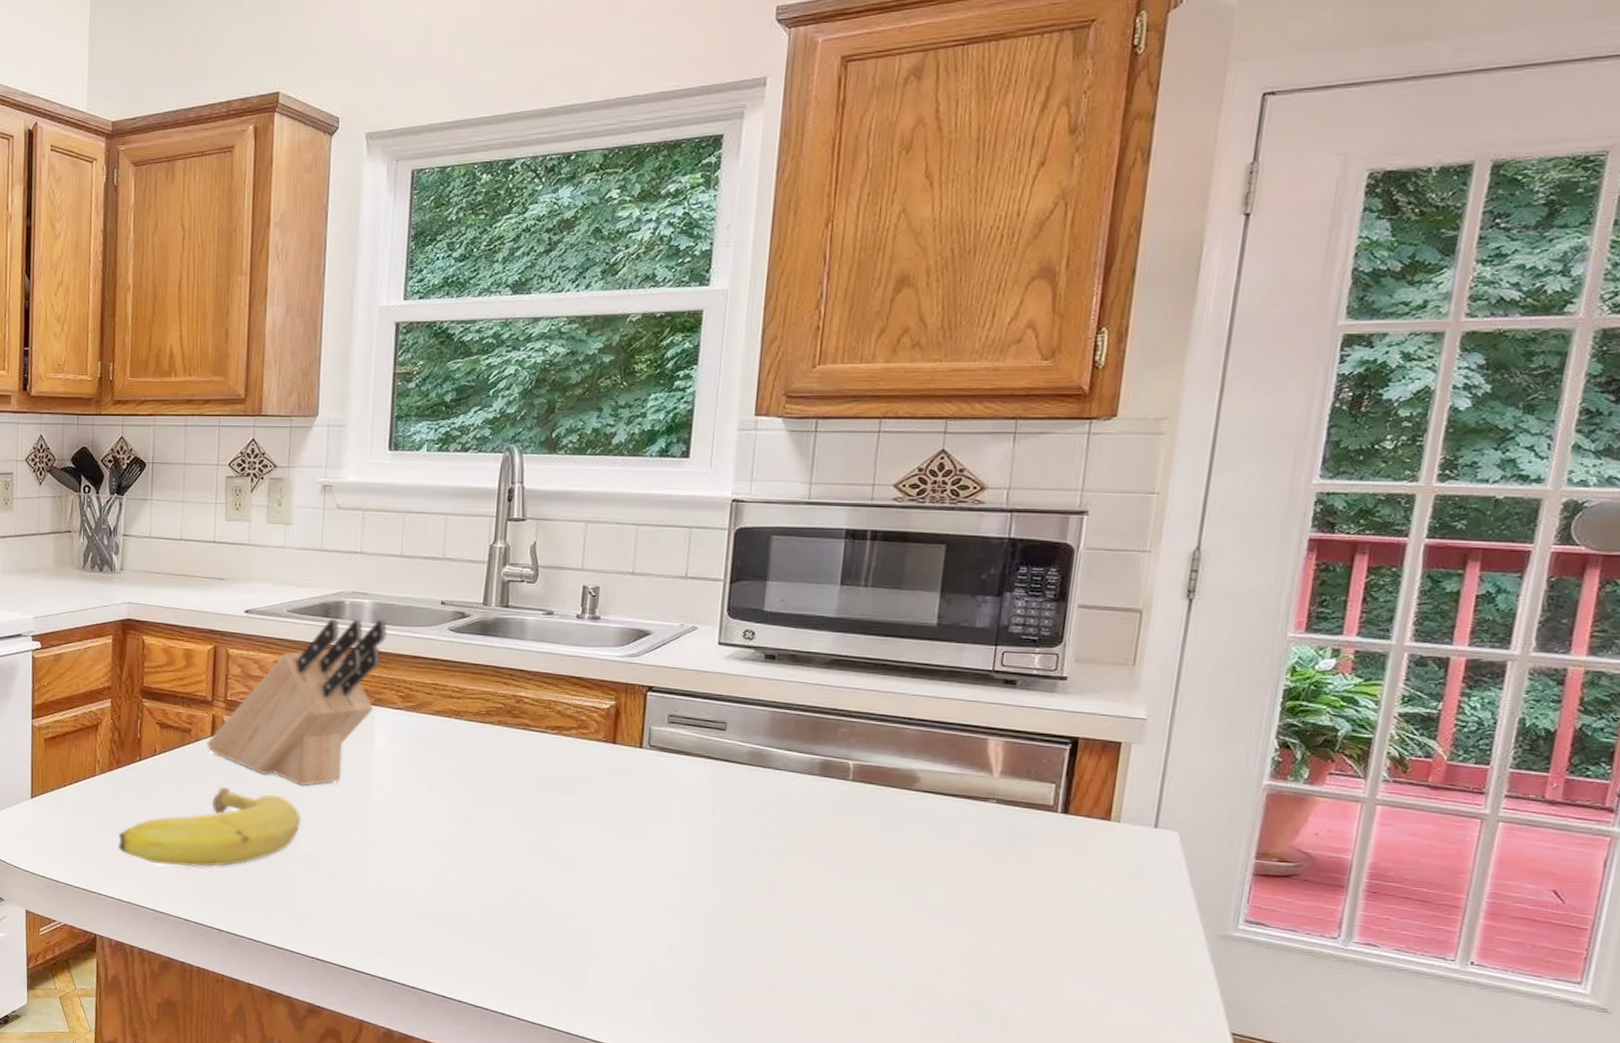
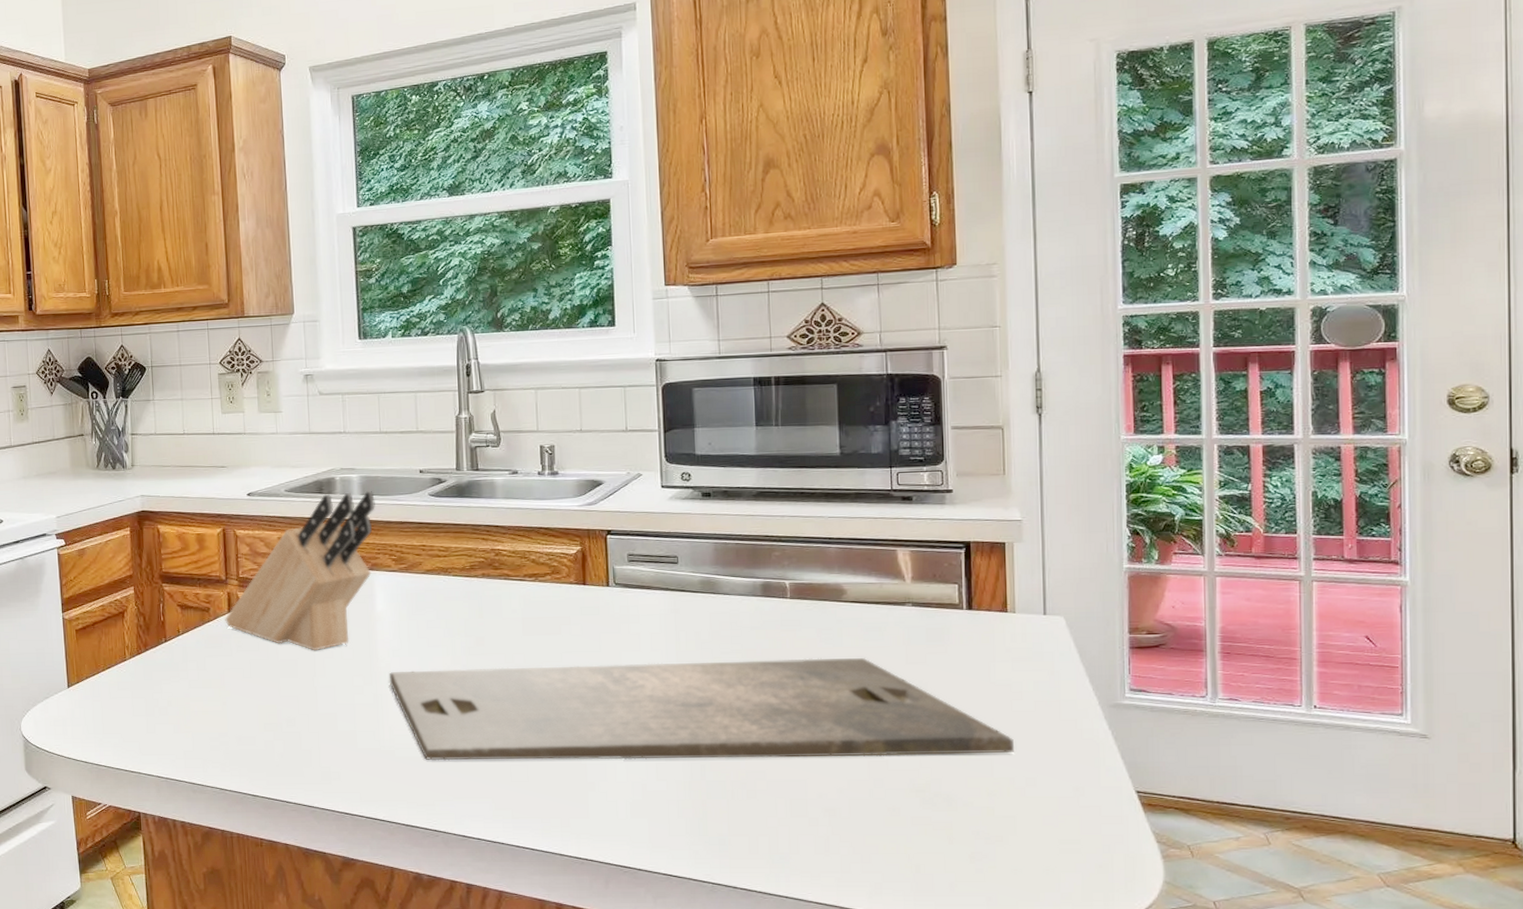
fruit: present [117,786,301,867] -> none [152,659,317,739]
cutting board: none [380,817,1093,975] -> present [388,658,1014,761]

